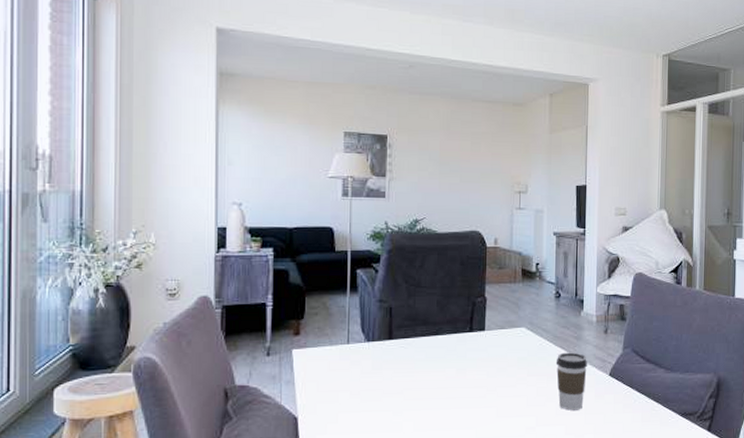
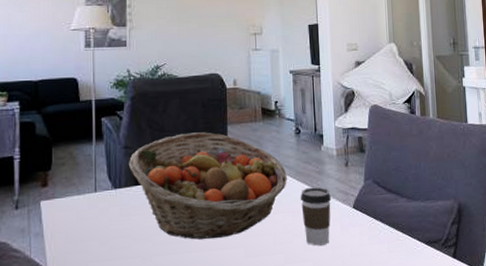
fruit basket: none [382,290,544,398] -> present [128,132,287,240]

